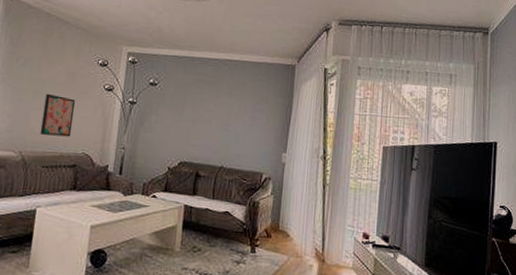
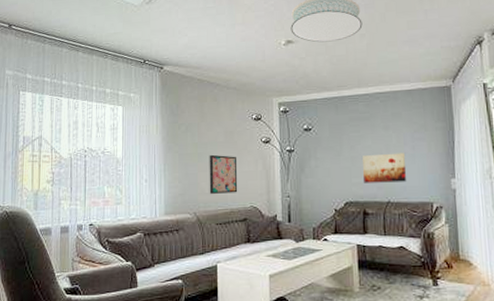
wall art: none [201,118,244,150] -> present [361,153,407,183]

